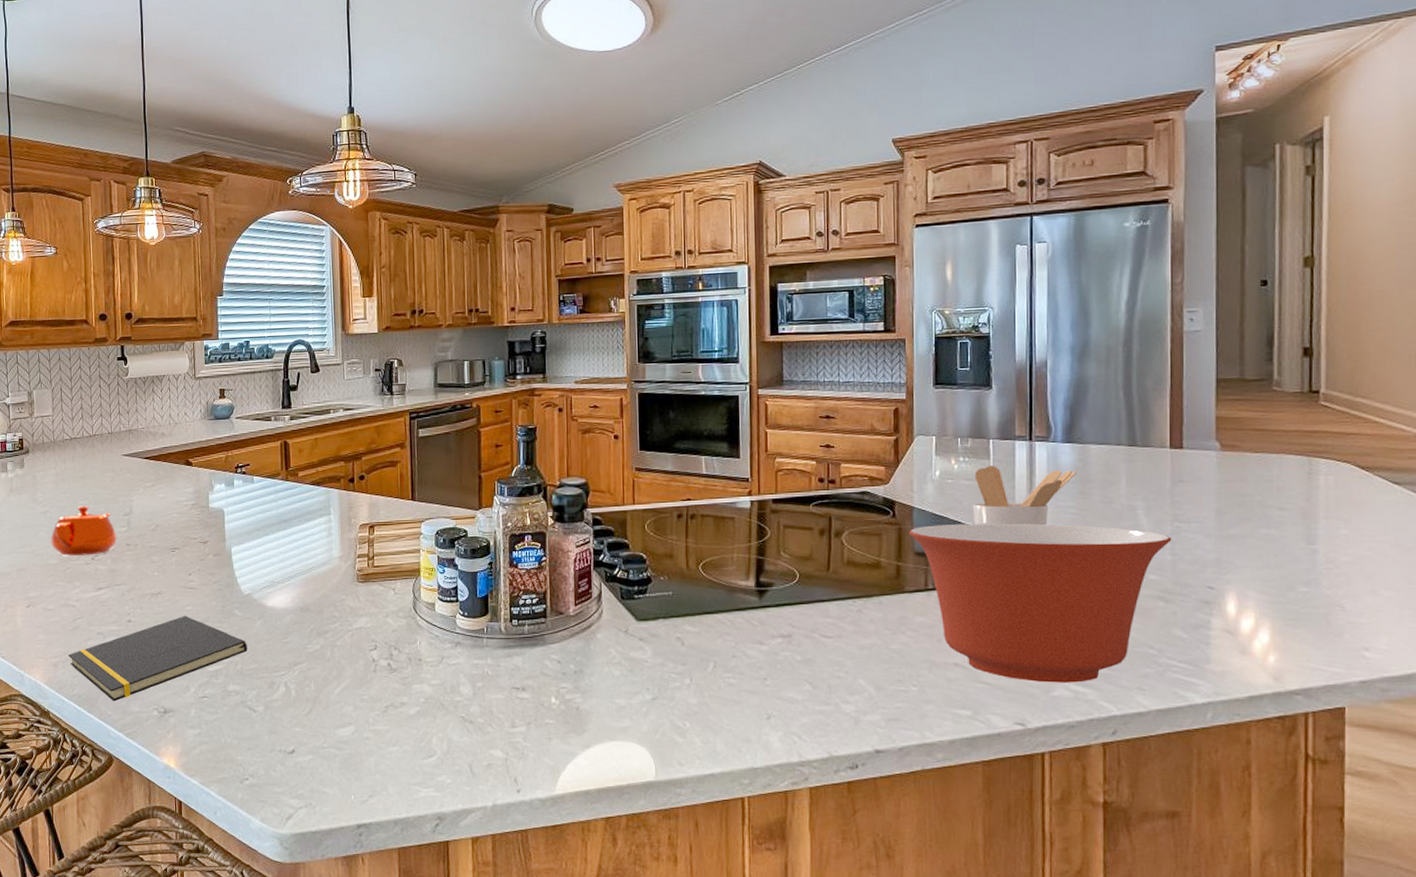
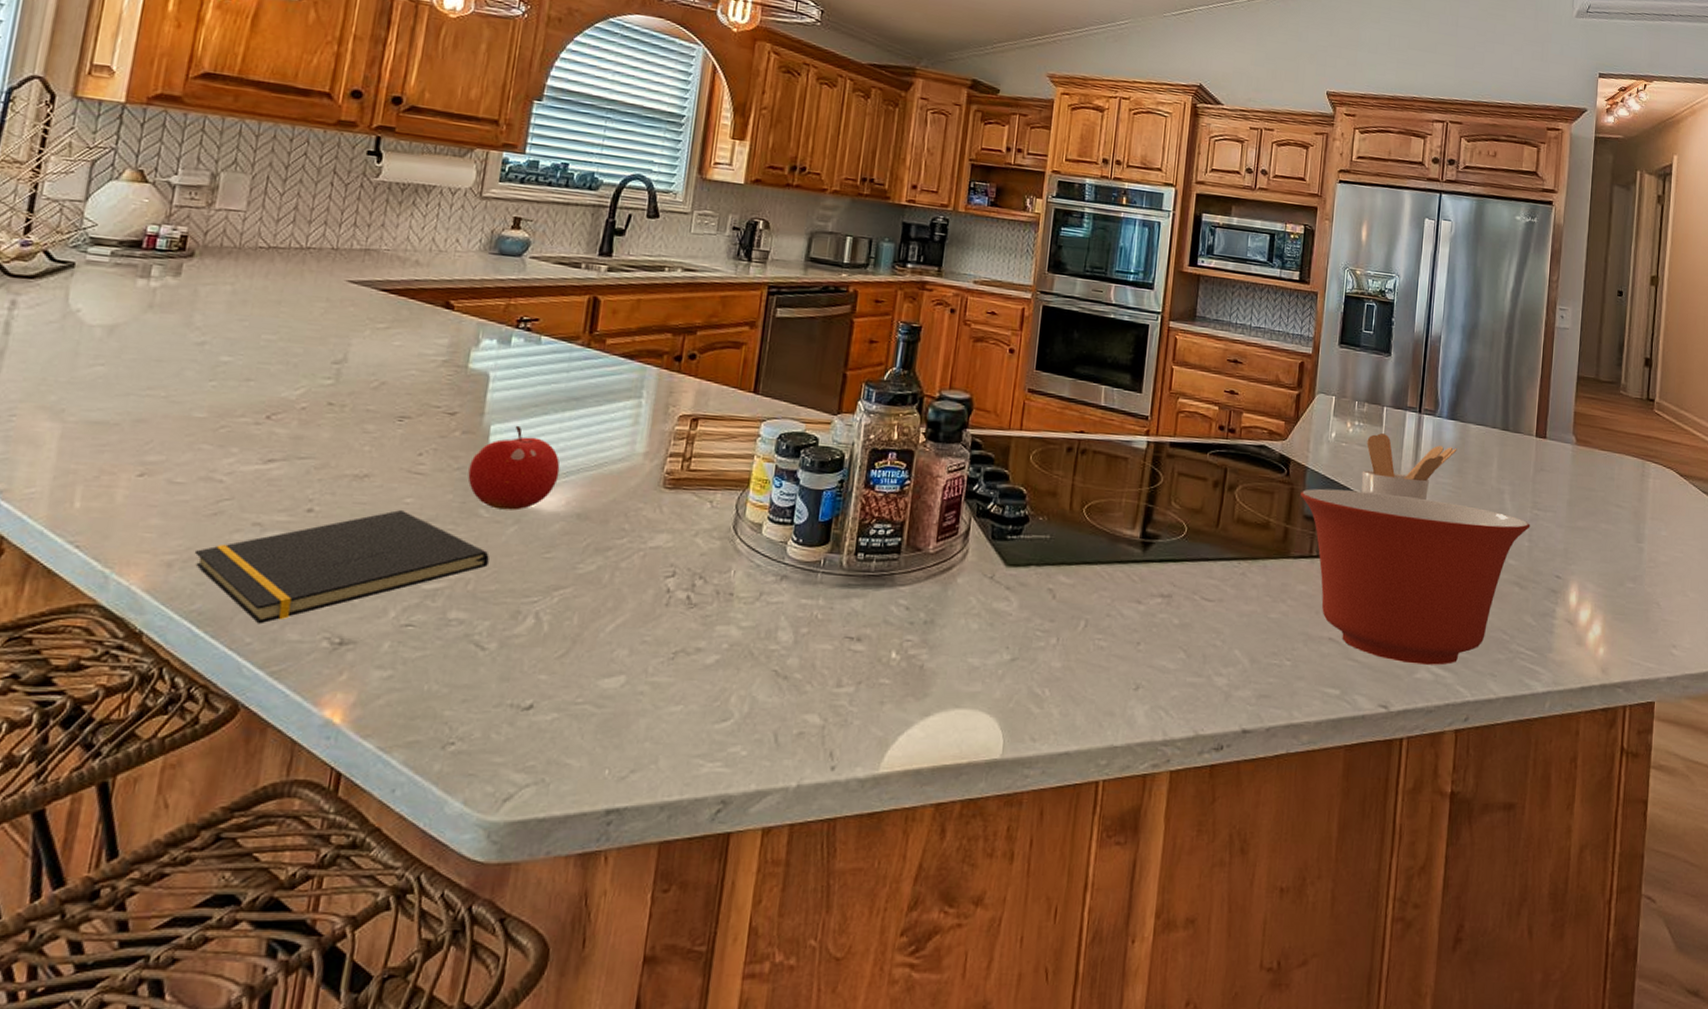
teapot: present [51,506,117,556] -> none [202,341,316,412]
fruit: none [223,547,283,609] -> present [467,426,560,511]

